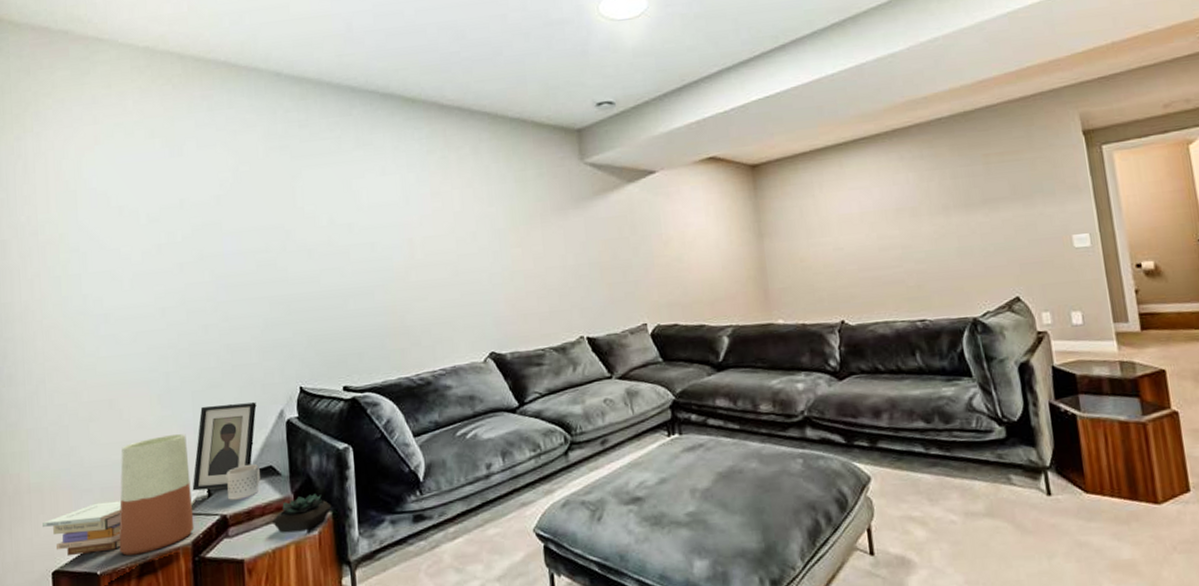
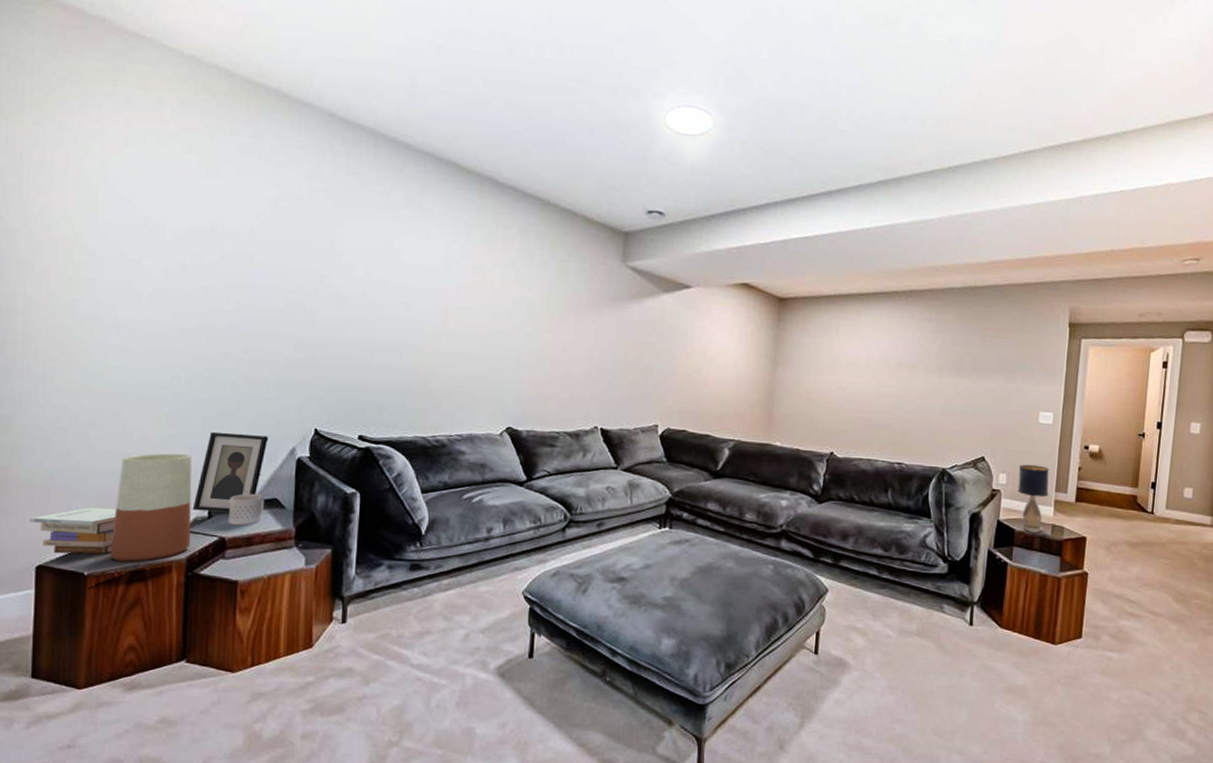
succulent plant: present [272,494,332,534] -> none [271,530,332,564]
table lamp: none [1062,295,1110,375] -> present [1017,464,1050,533]

